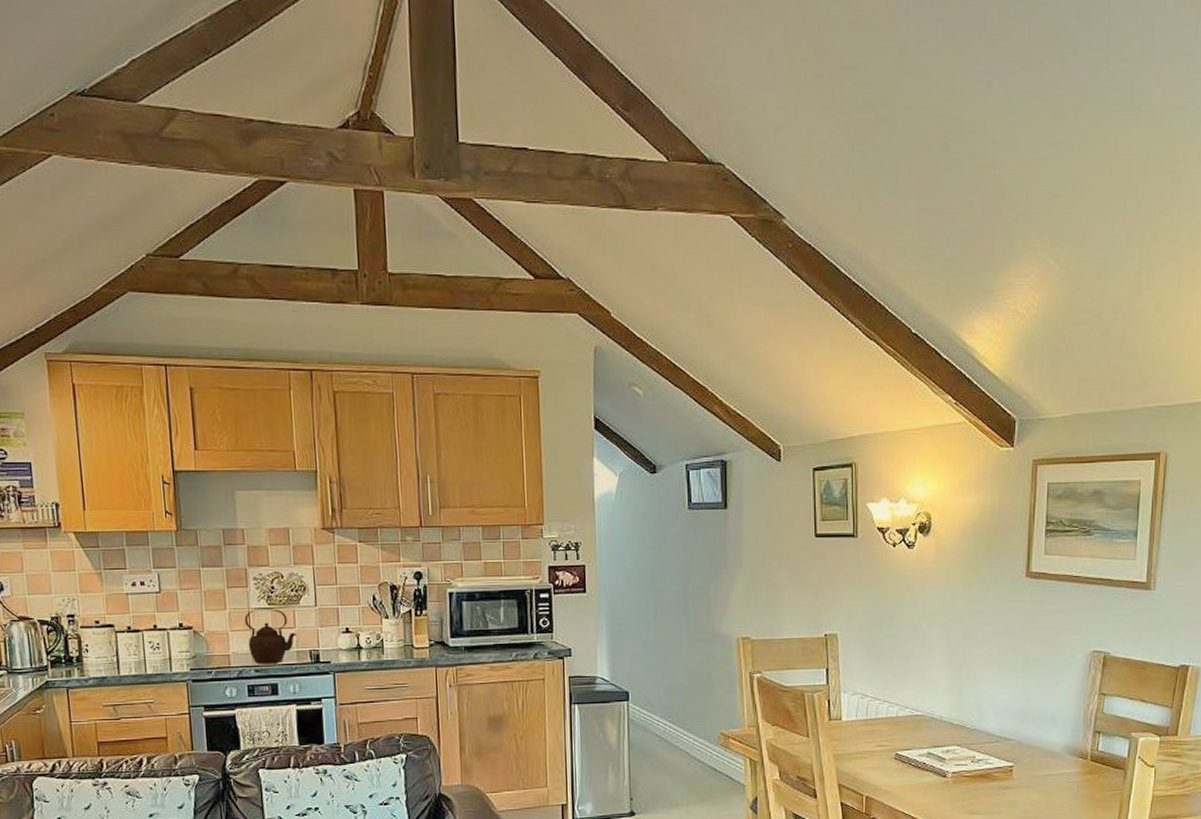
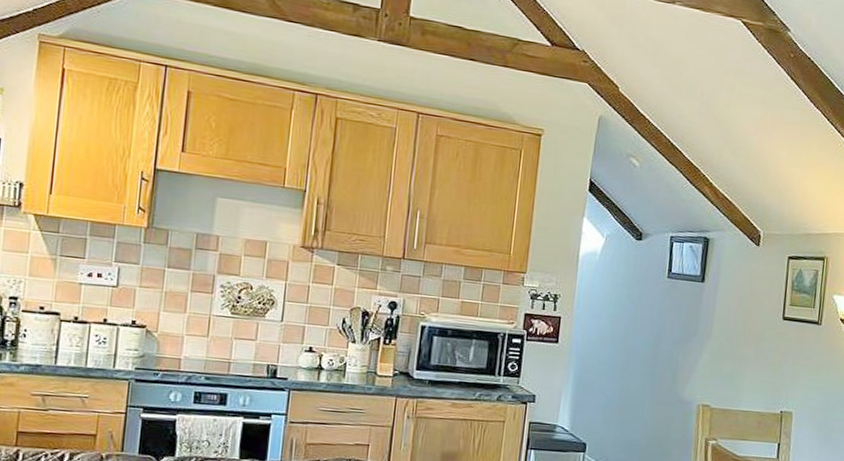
teapot: present [244,609,297,664] -> none [202,316,257,374]

